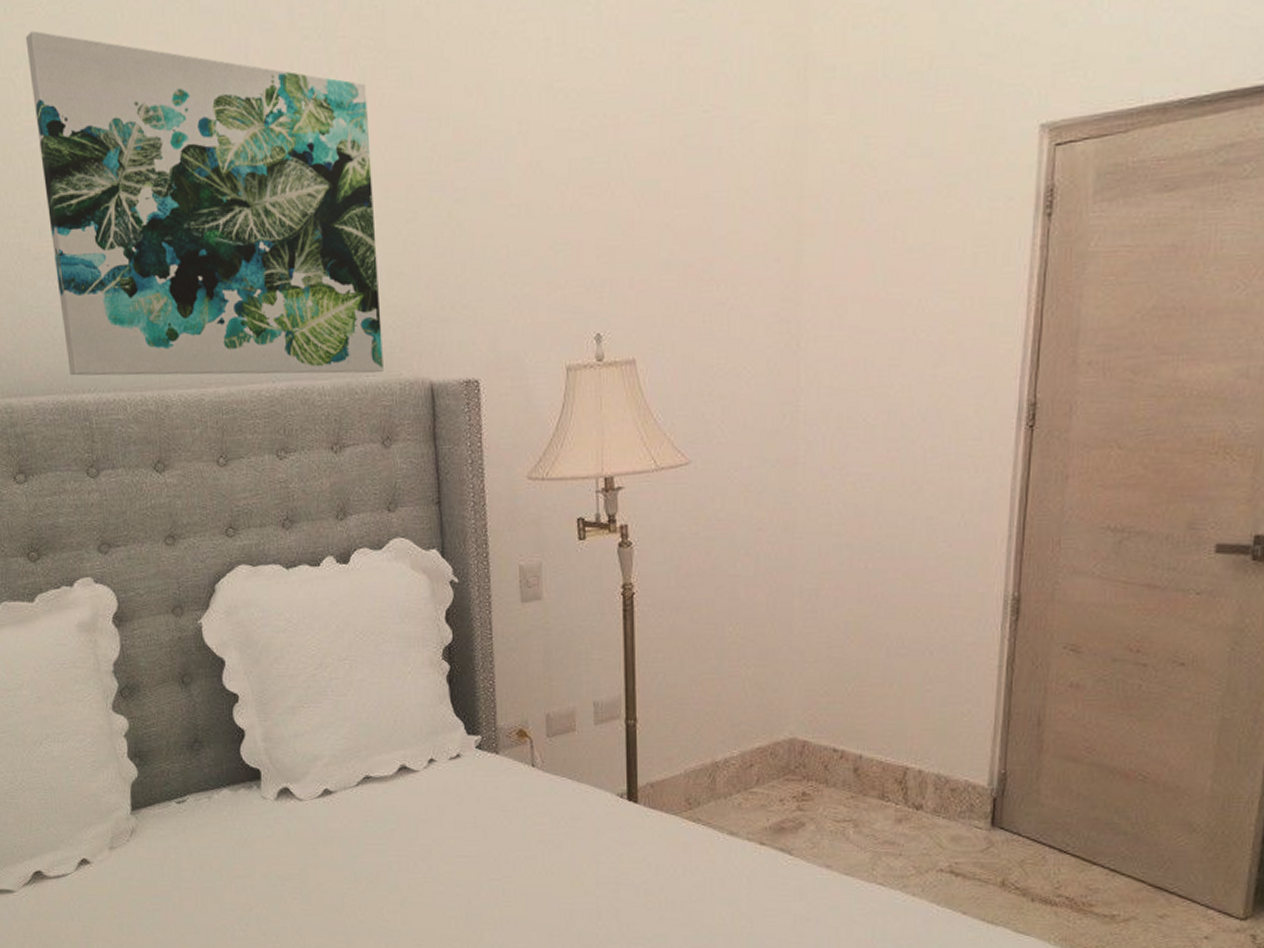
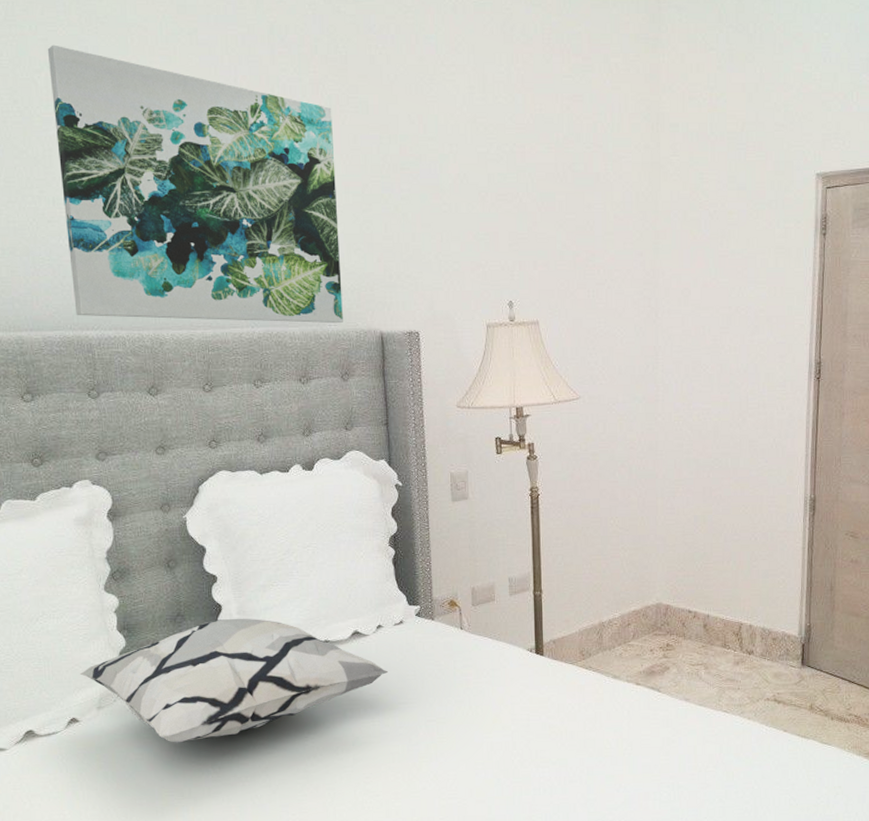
decorative pillow: none [89,746,443,893] -> present [79,618,389,743]

